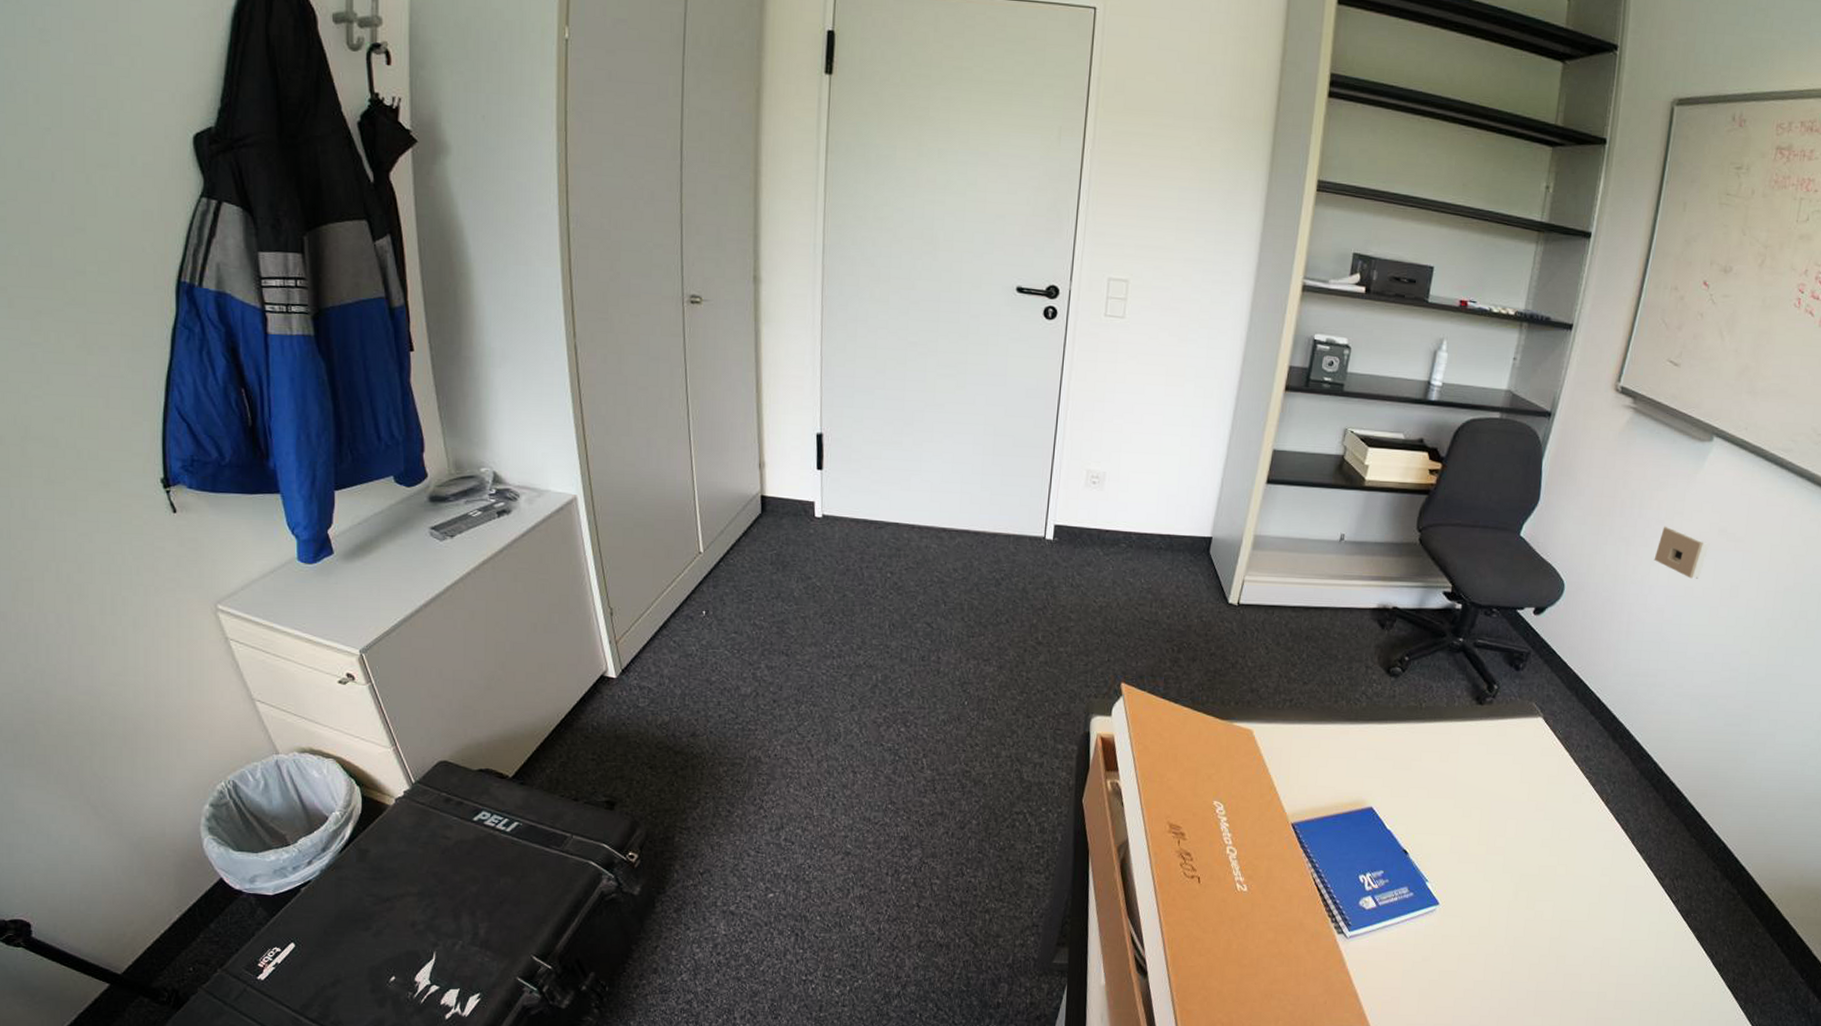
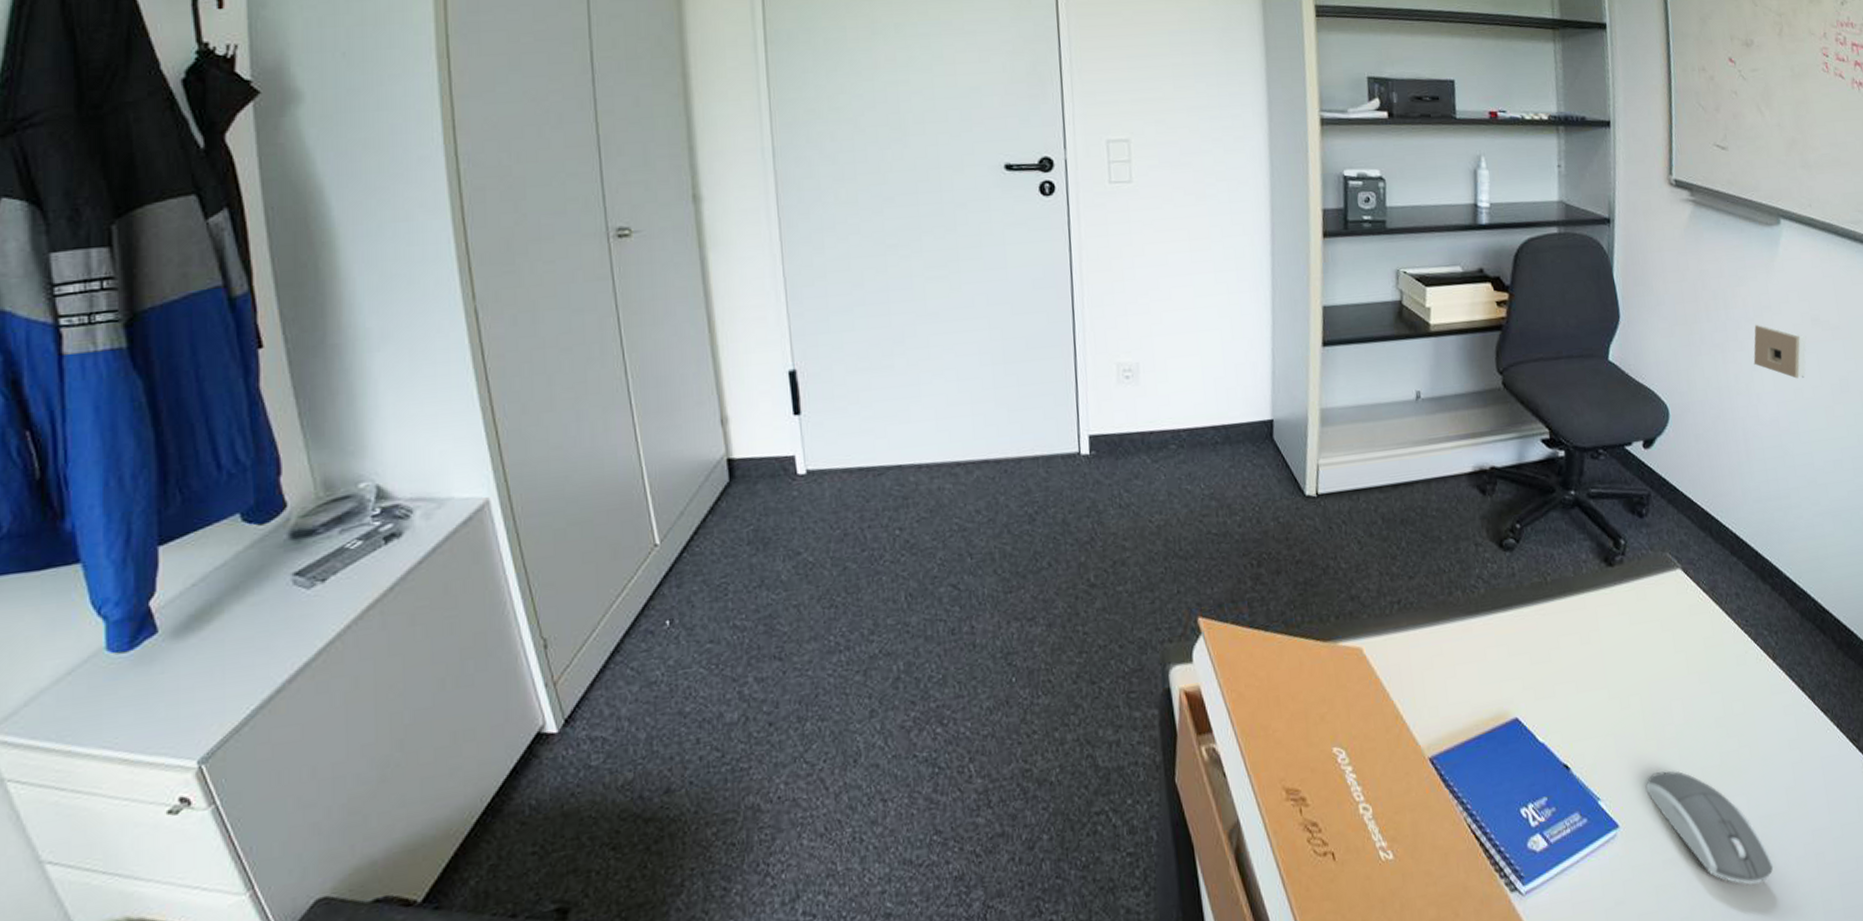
computer mouse: none [1469,870,1565,968] -> present [1646,771,1775,886]

